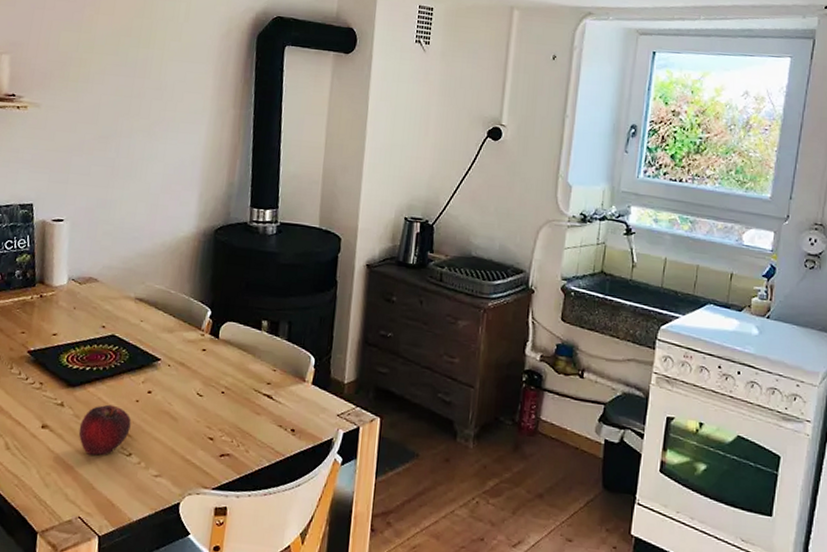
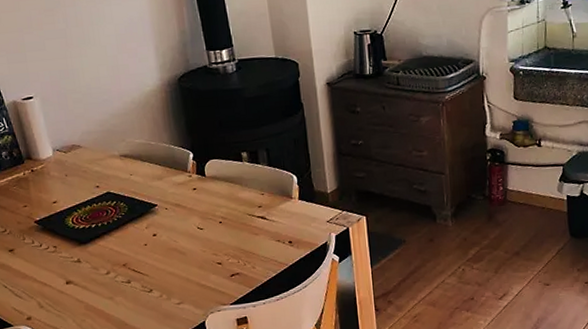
fruit: present [78,404,131,456] -> none [99,252,146,298]

